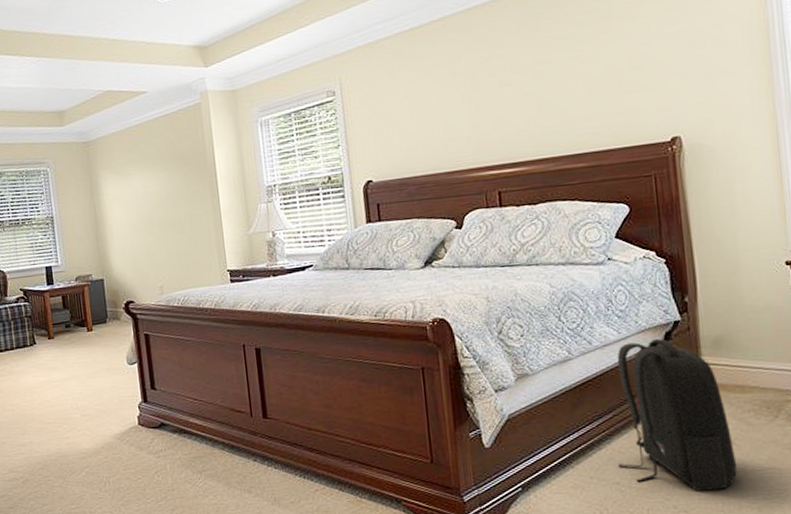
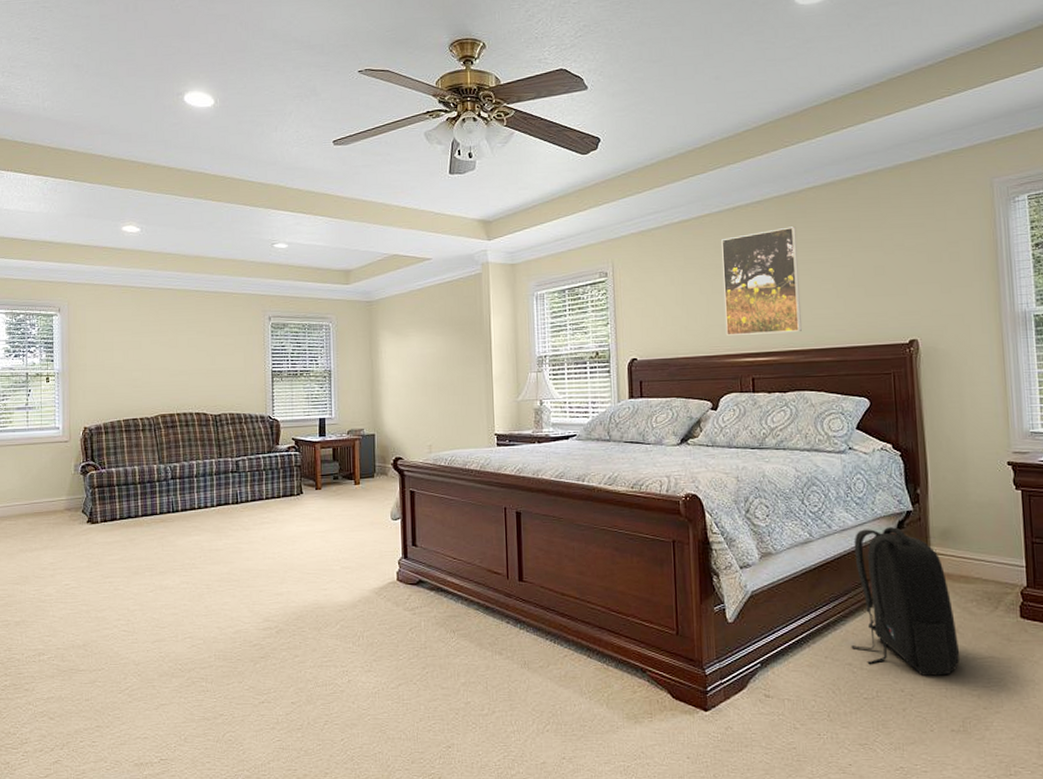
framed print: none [457,23,551,148] -> present [721,226,802,336]

